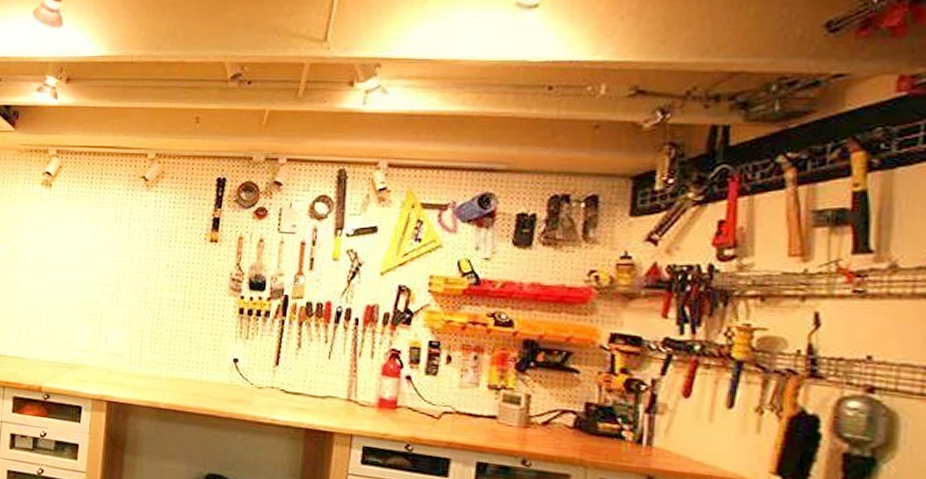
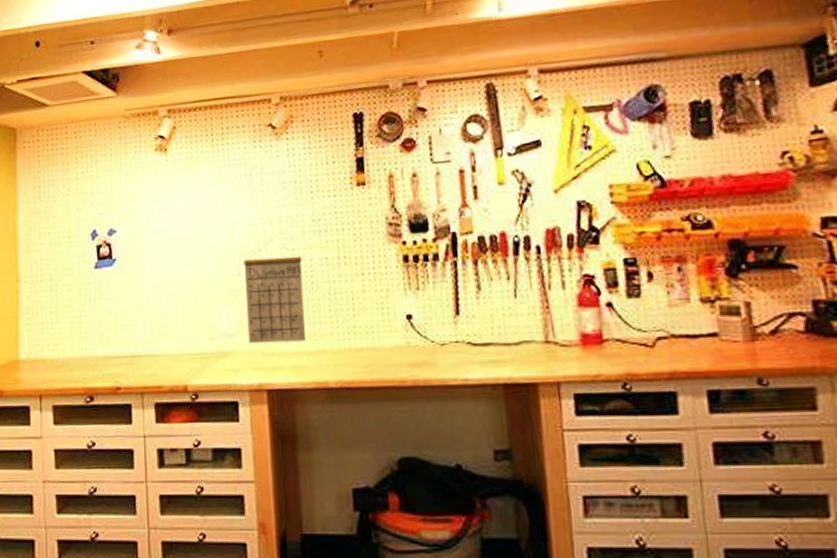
calendar: none [97,276,153,366] -> present [243,239,306,344]

